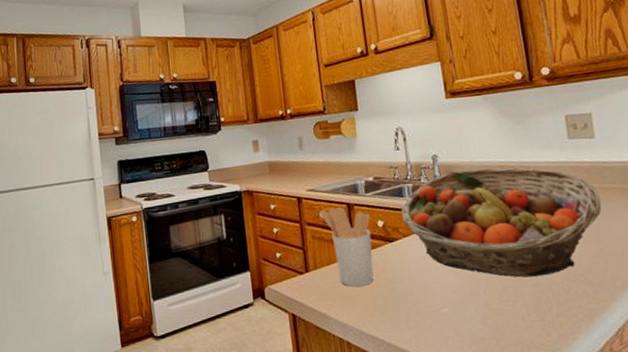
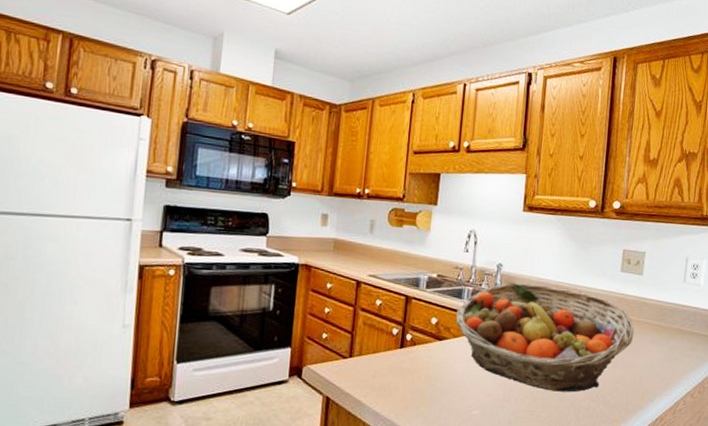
utensil holder: present [319,206,374,287] -> none [376,296,426,379]

